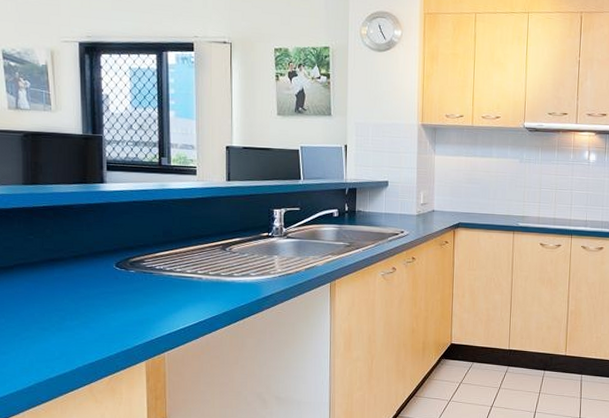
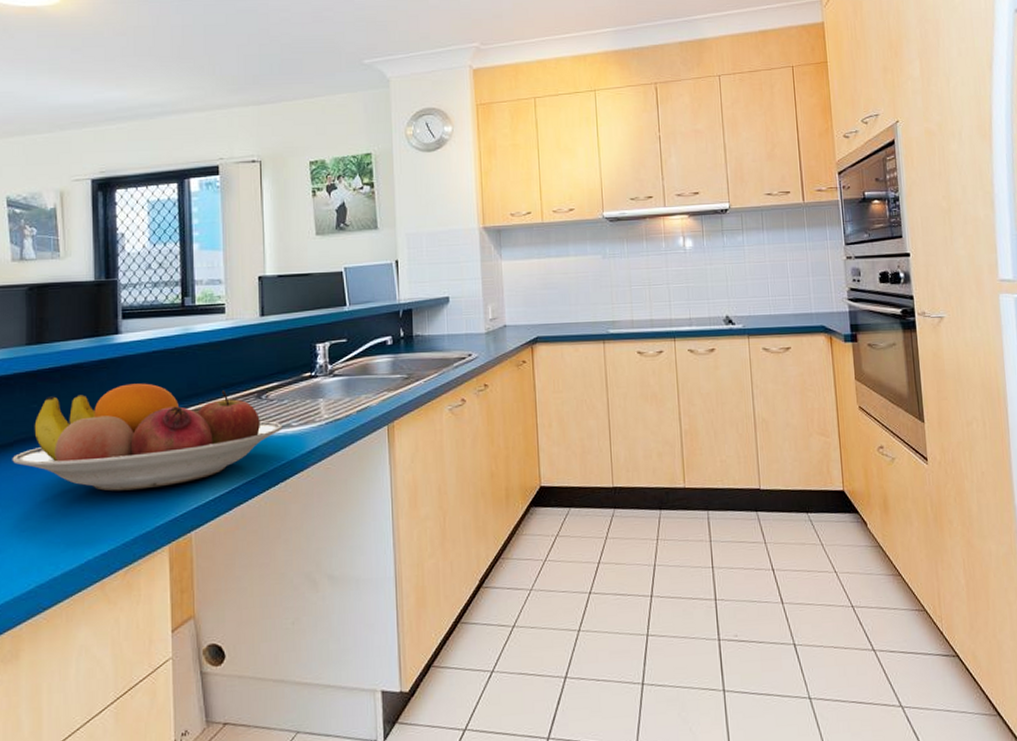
fruit bowl: none [13,227,243,315] -> present [12,383,283,492]

